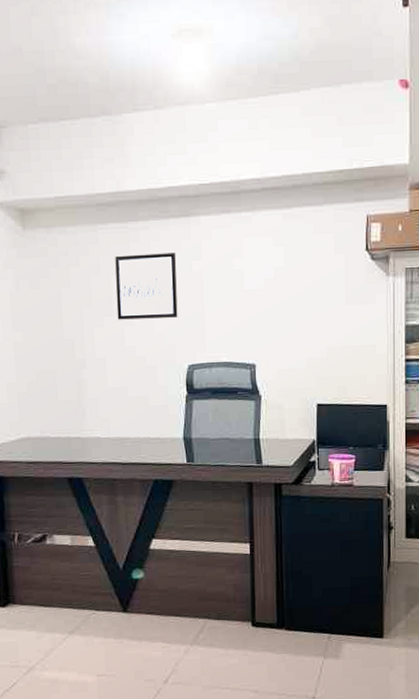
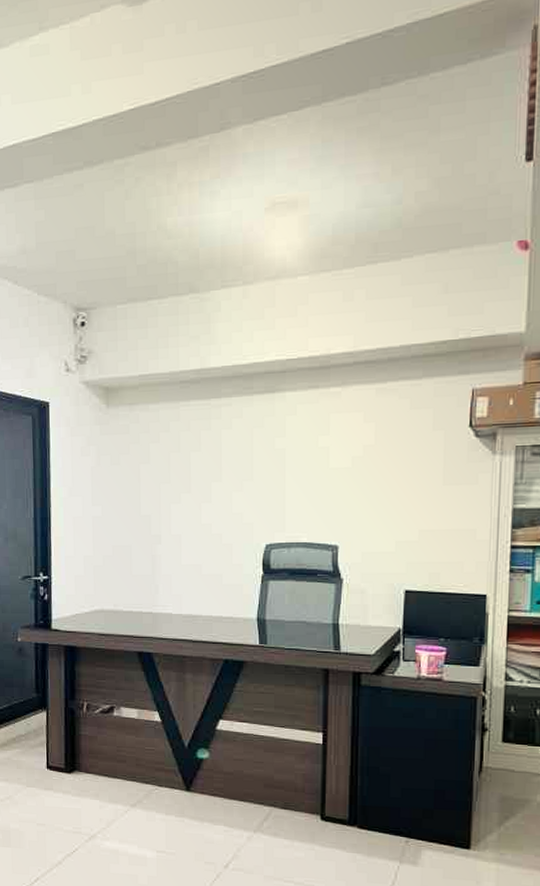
wall art: present [115,252,178,320] -> none [195,429,259,497]

